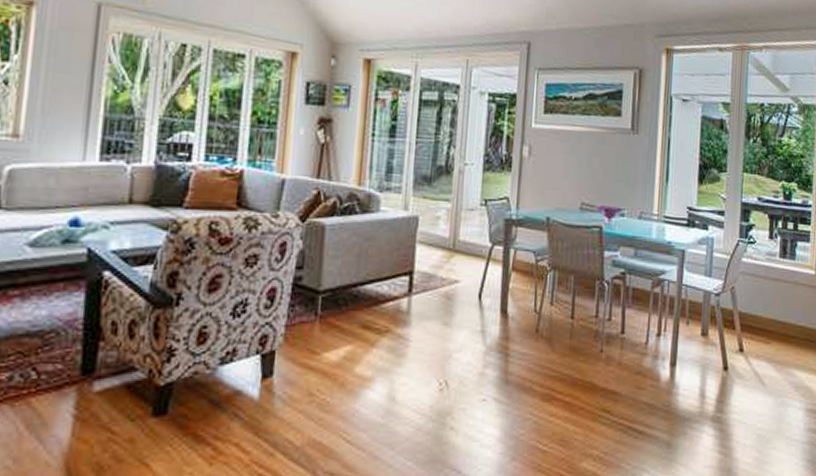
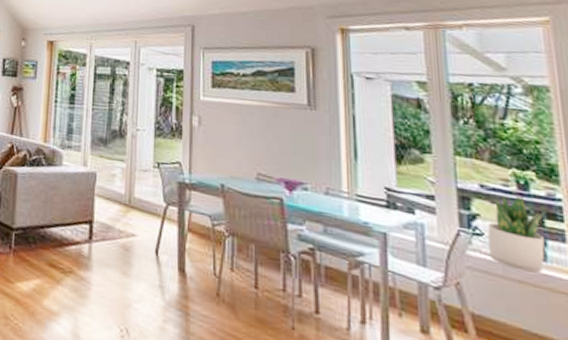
planter: none [757,205,799,271] -> present [487,195,545,274]

